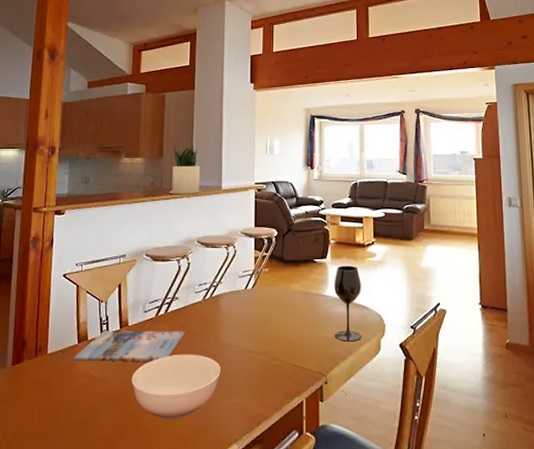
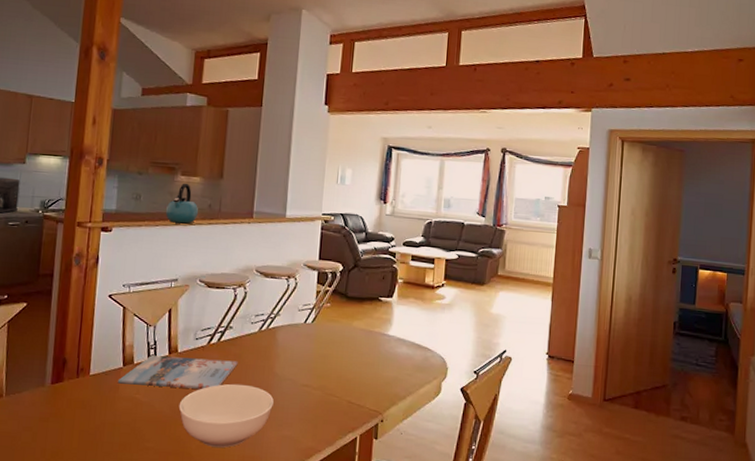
kettle: none [112,164,143,202] -> present [165,183,199,224]
planter: present [168,145,202,195] -> none [227,167,265,222]
wineglass: present [334,265,362,342] -> none [395,306,427,383]

